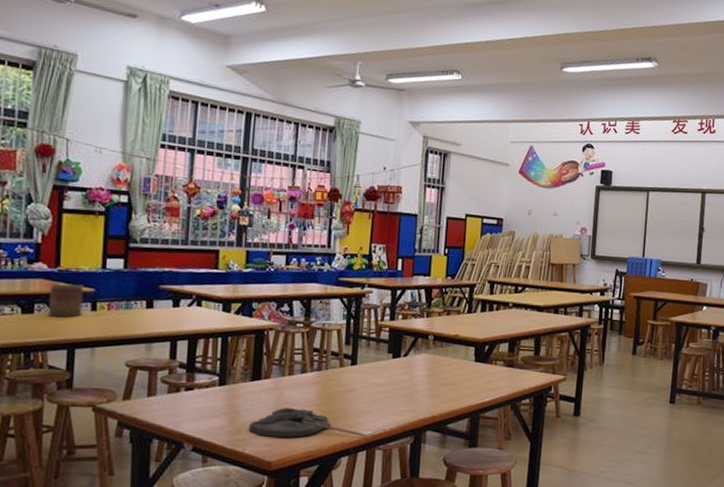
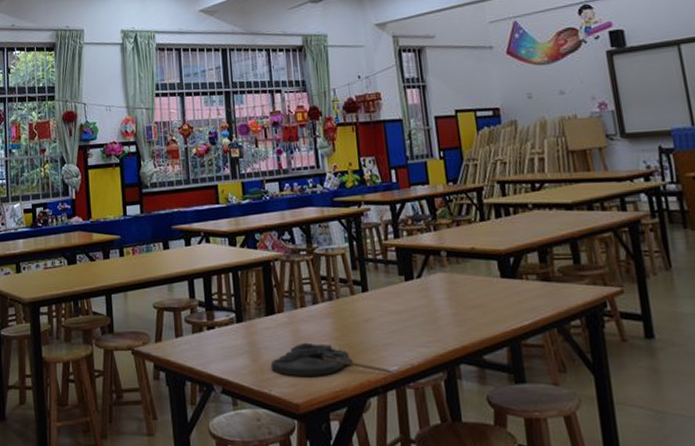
paint can: present [47,283,84,318] -> none [86,232,113,266]

